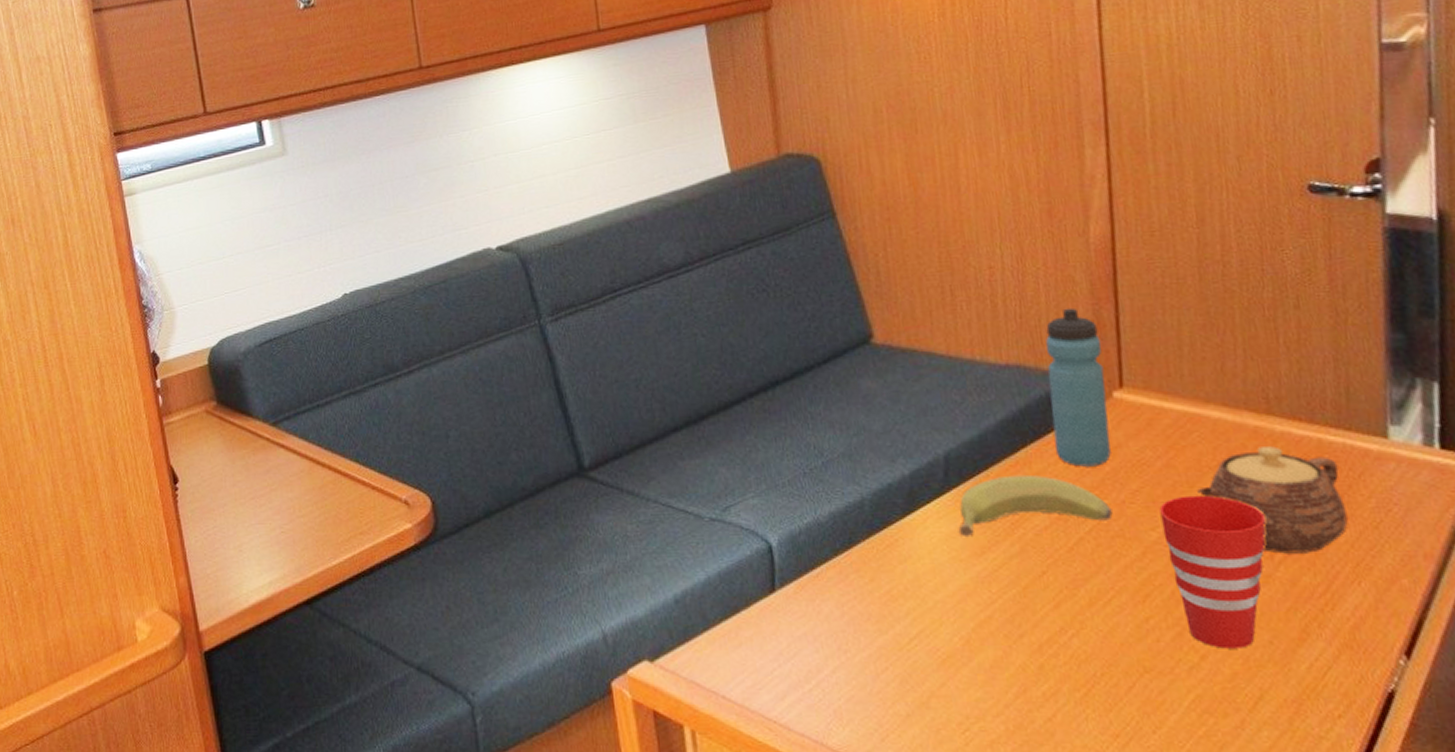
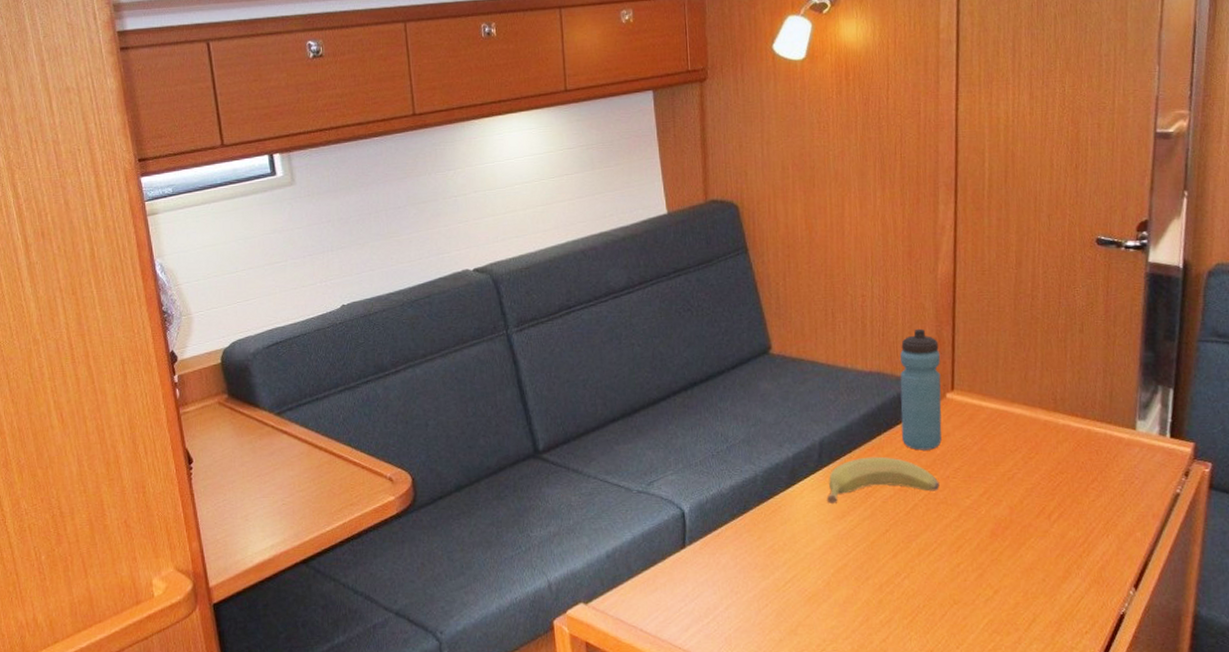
cup: present [1159,495,1266,649] -> none [973,471,1048,585]
teapot: present [1197,446,1348,554] -> none [1001,435,1104,515]

